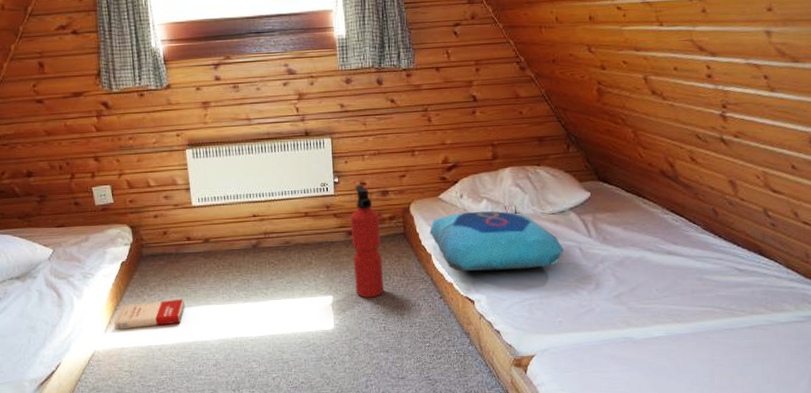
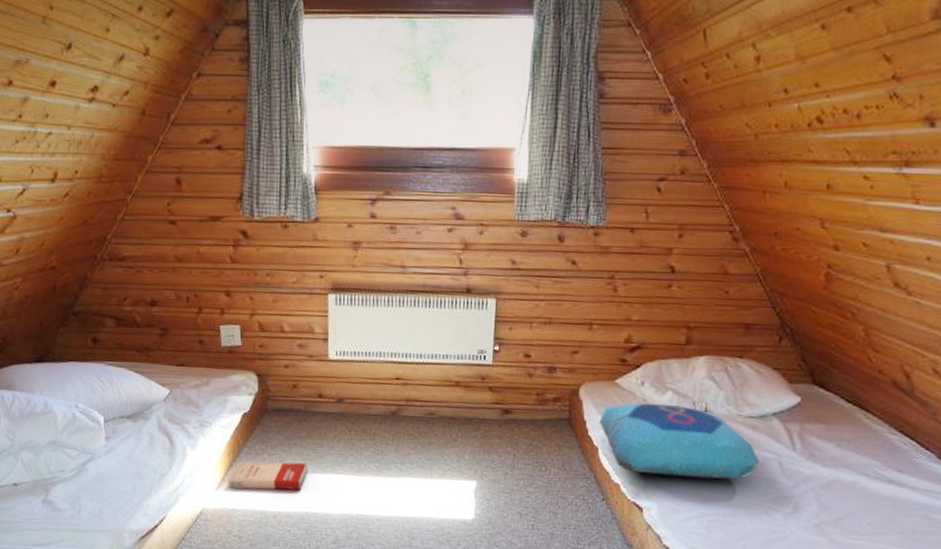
fire extinguisher: present [350,185,384,298] -> none [504,356,542,490]

